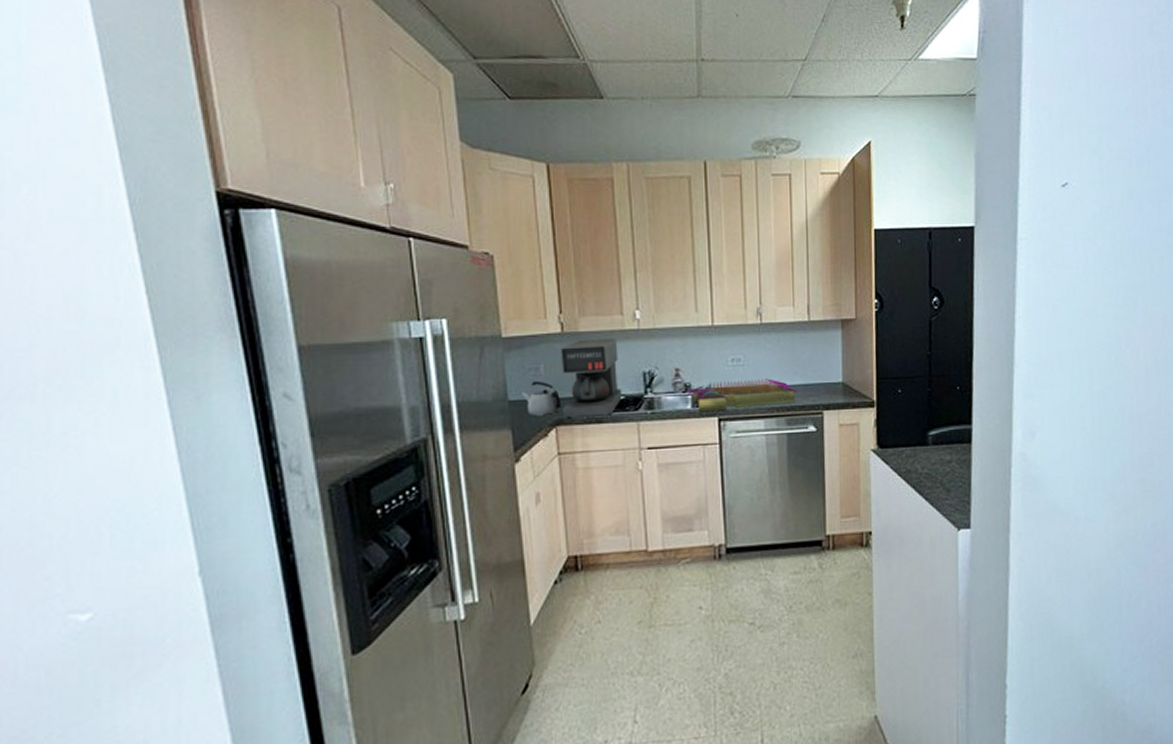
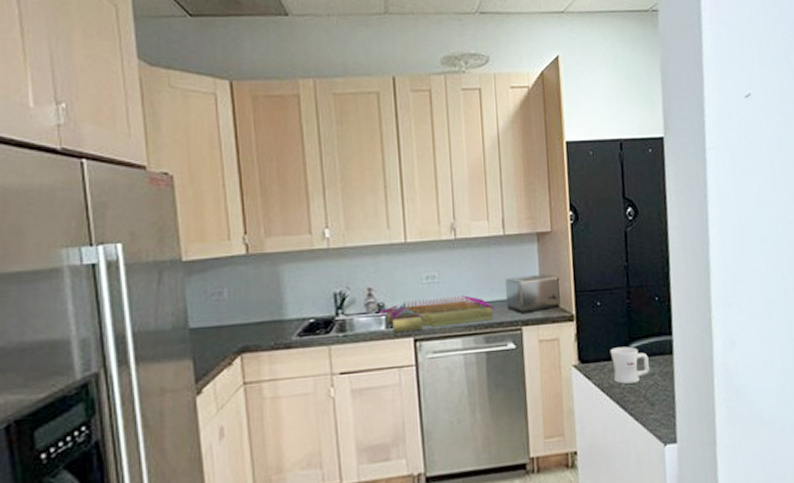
kettle: present [520,380,562,417] -> none [202,306,247,345]
coffee maker: present [561,338,622,419] -> none [246,259,312,345]
toaster: none [807,360,862,399] -> present [504,274,560,314]
mug: none [909,433,947,470] -> present [610,346,650,384]

